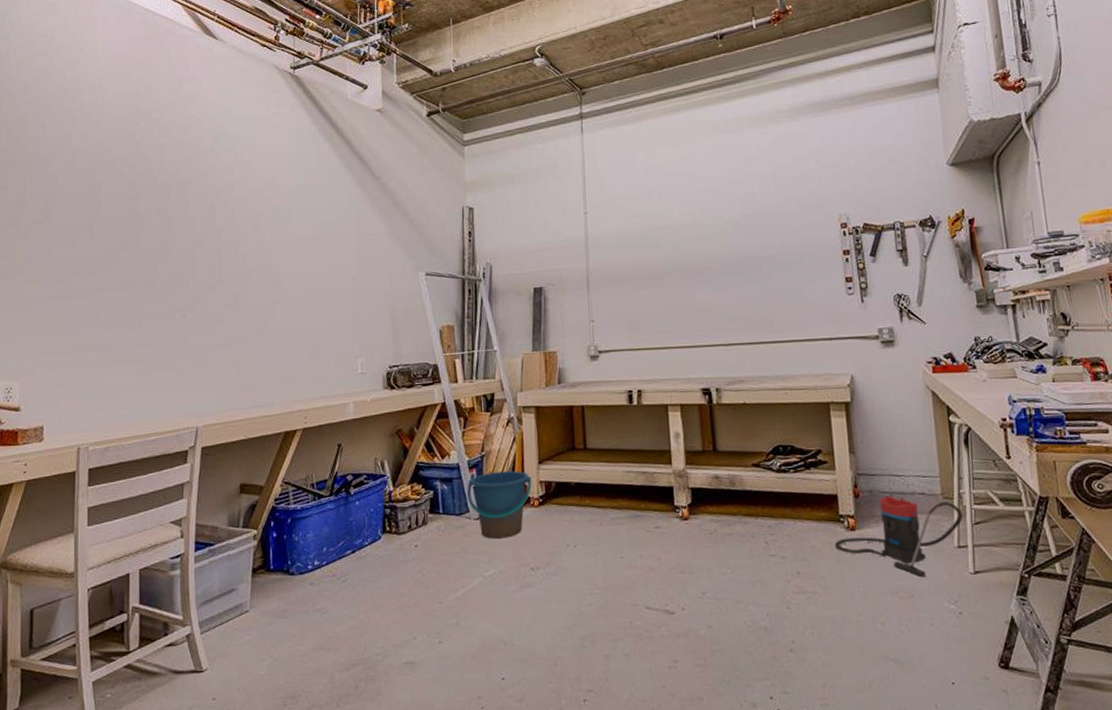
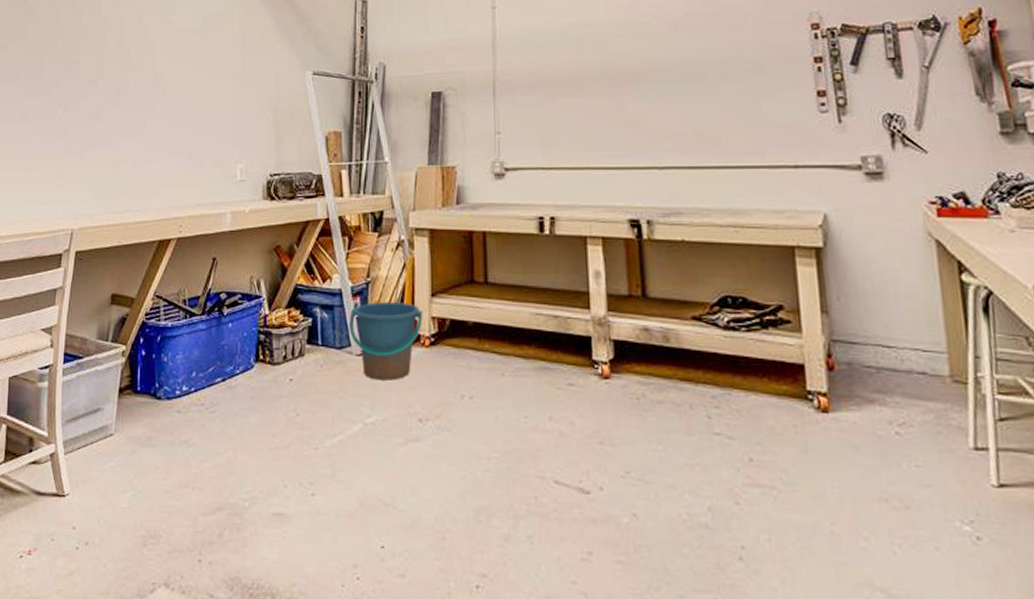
vacuum cleaner: present [835,495,963,578] -> none [800,371,982,484]

